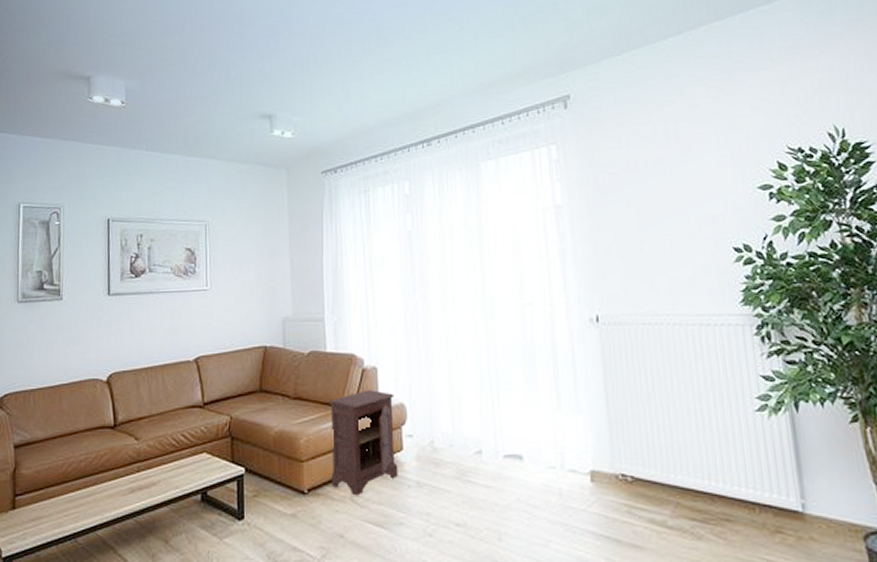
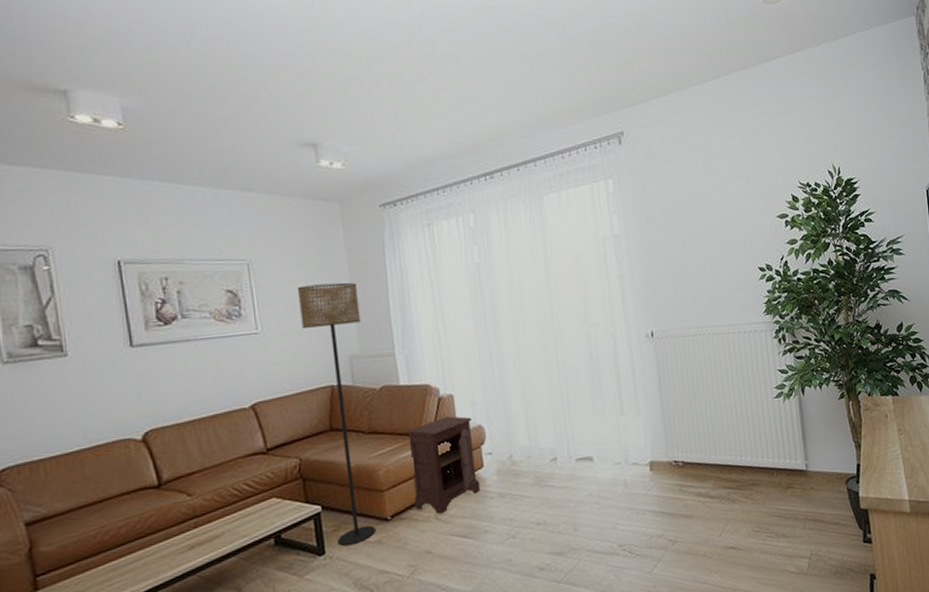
floor lamp: none [243,245,296,515] -> present [297,282,376,546]

